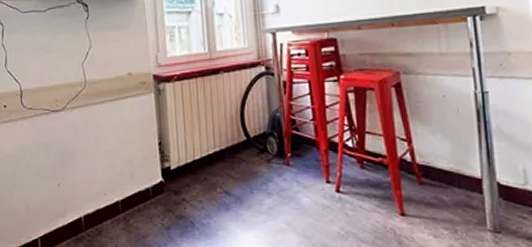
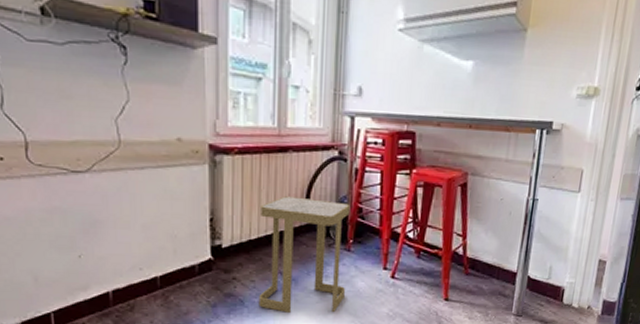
side table: none [201,114,291,234] -> present [258,196,351,313]

